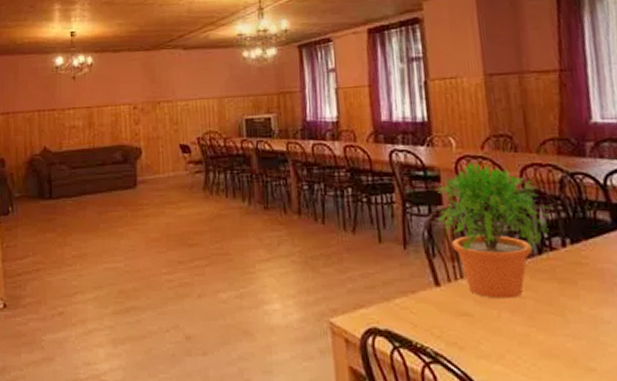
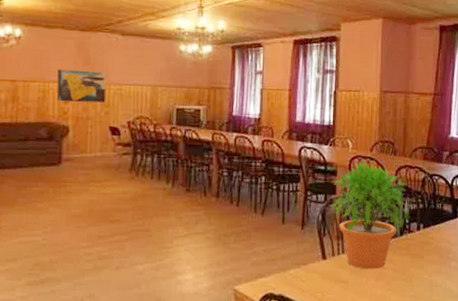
wall art: none [127,89,174,124] -> present [56,69,106,103]

